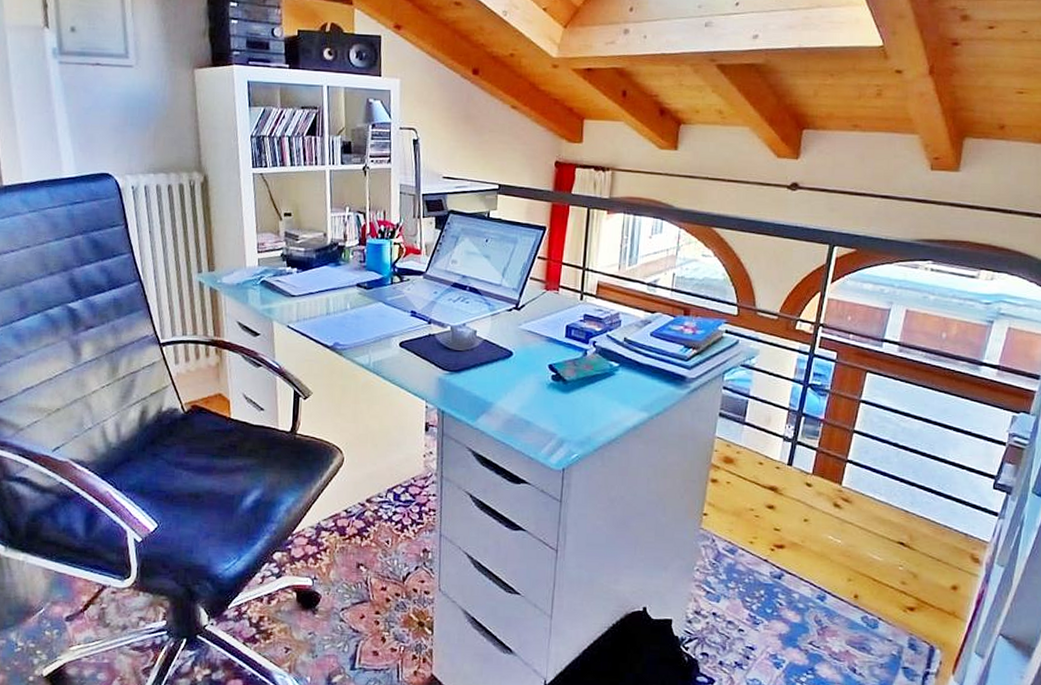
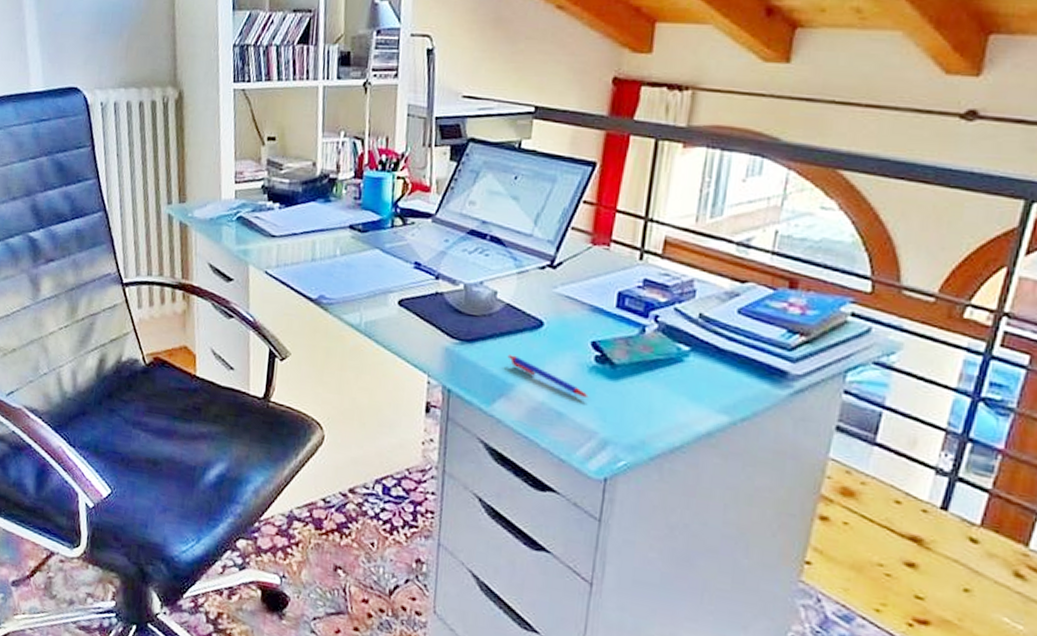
pen: none [487,379,548,408] -> present [507,354,589,398]

